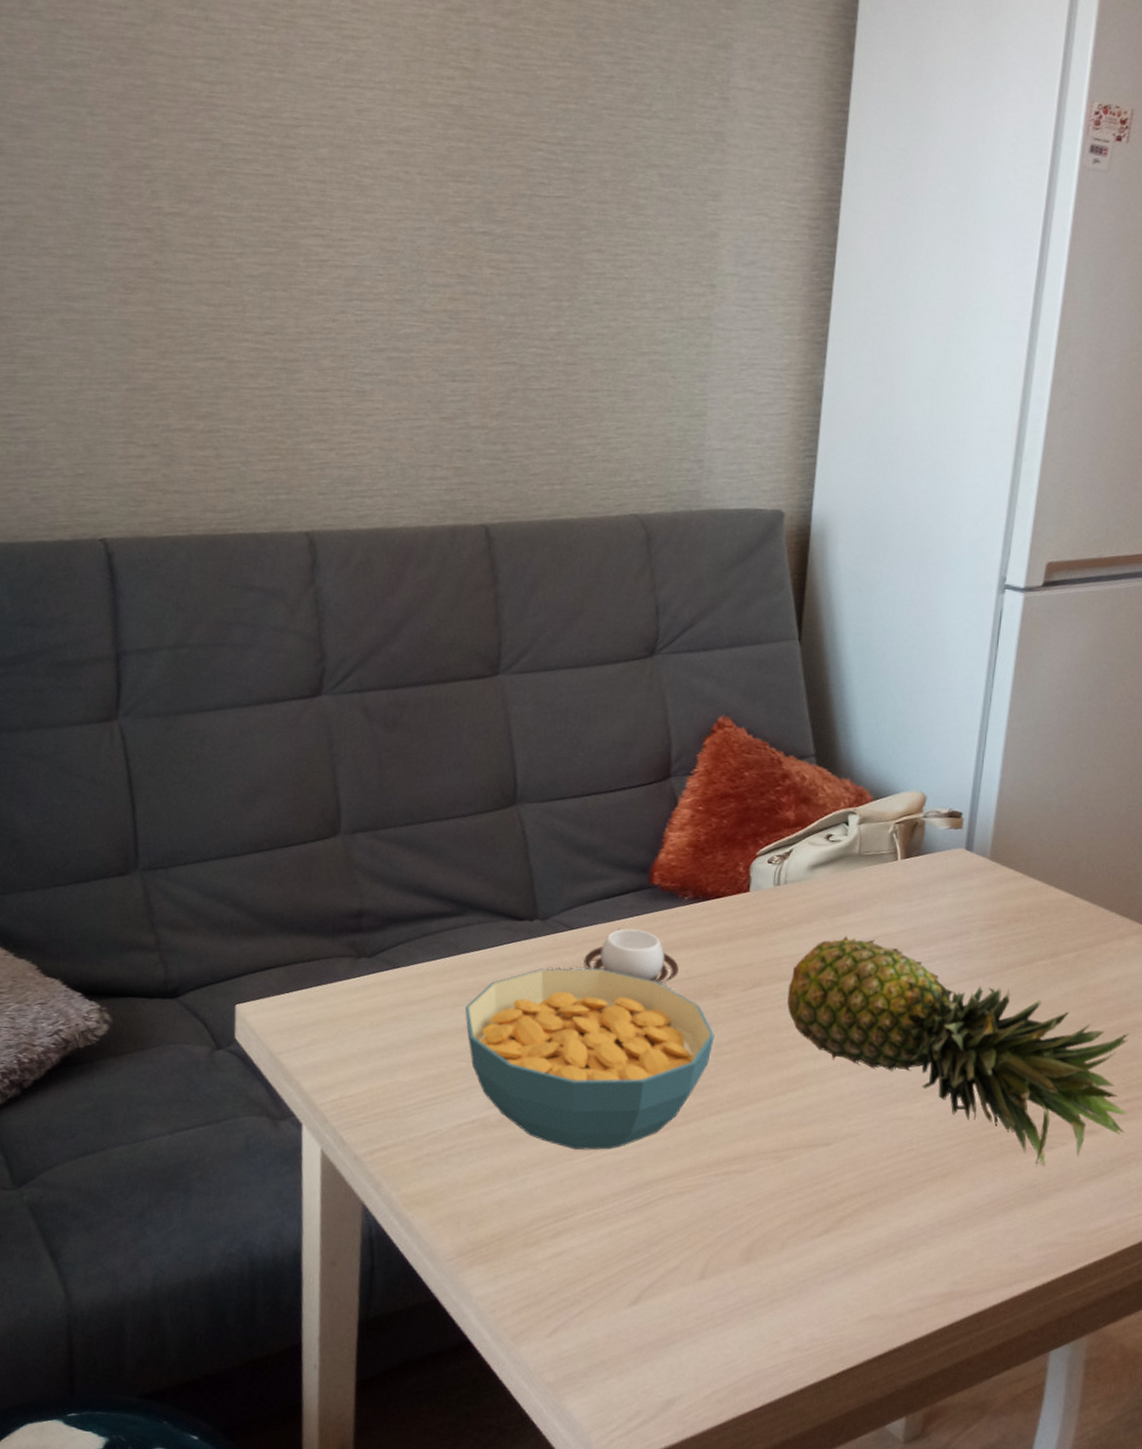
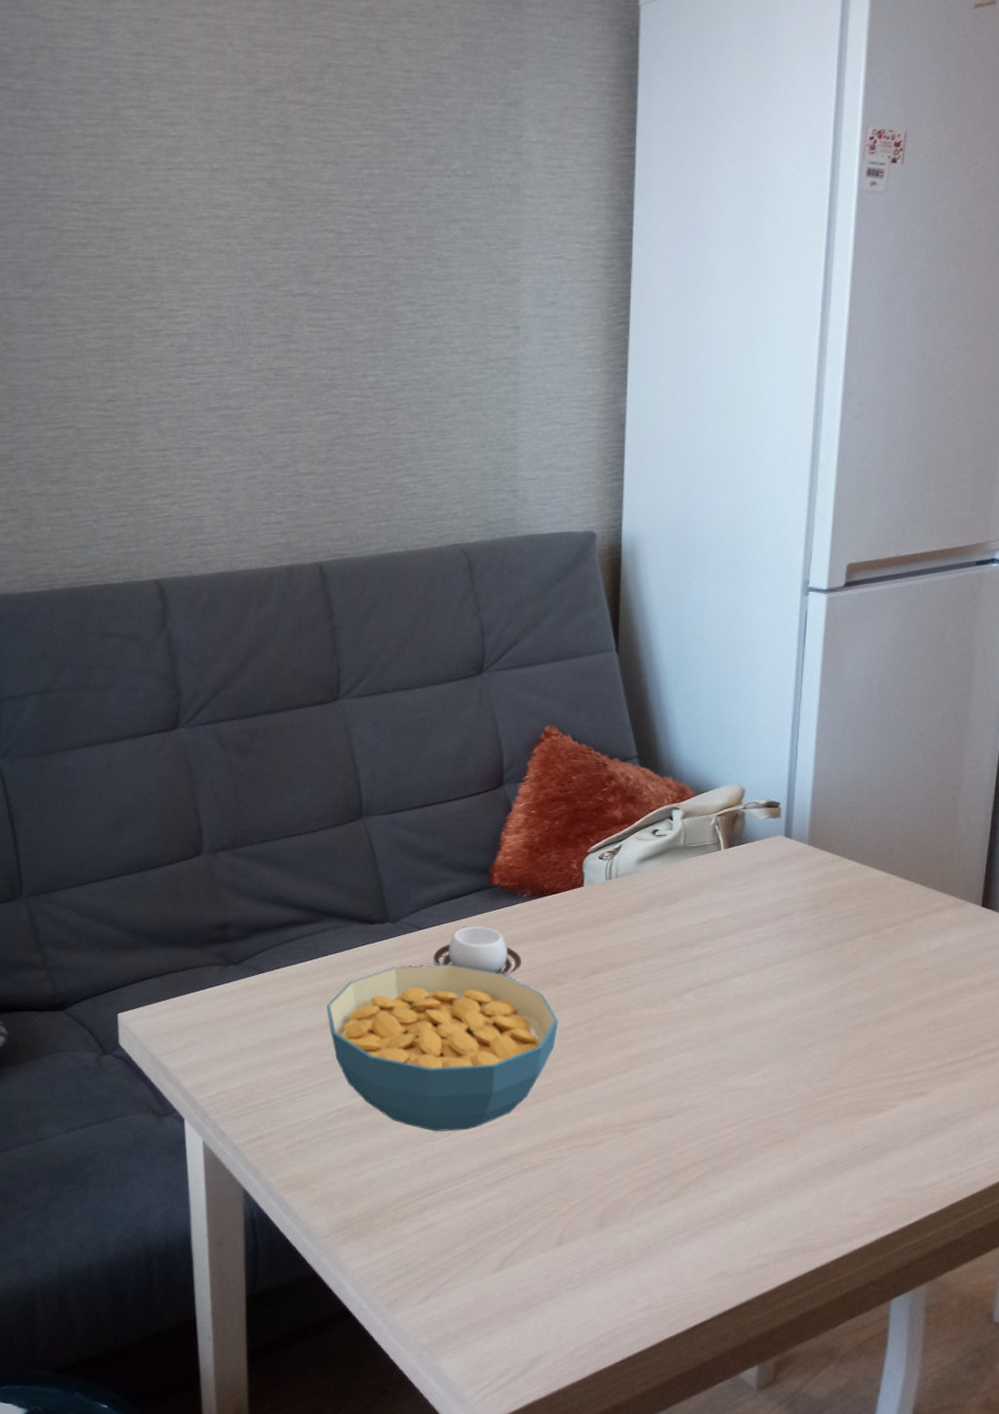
fruit: present [787,936,1129,1168] -> none [624,923,954,1130]

